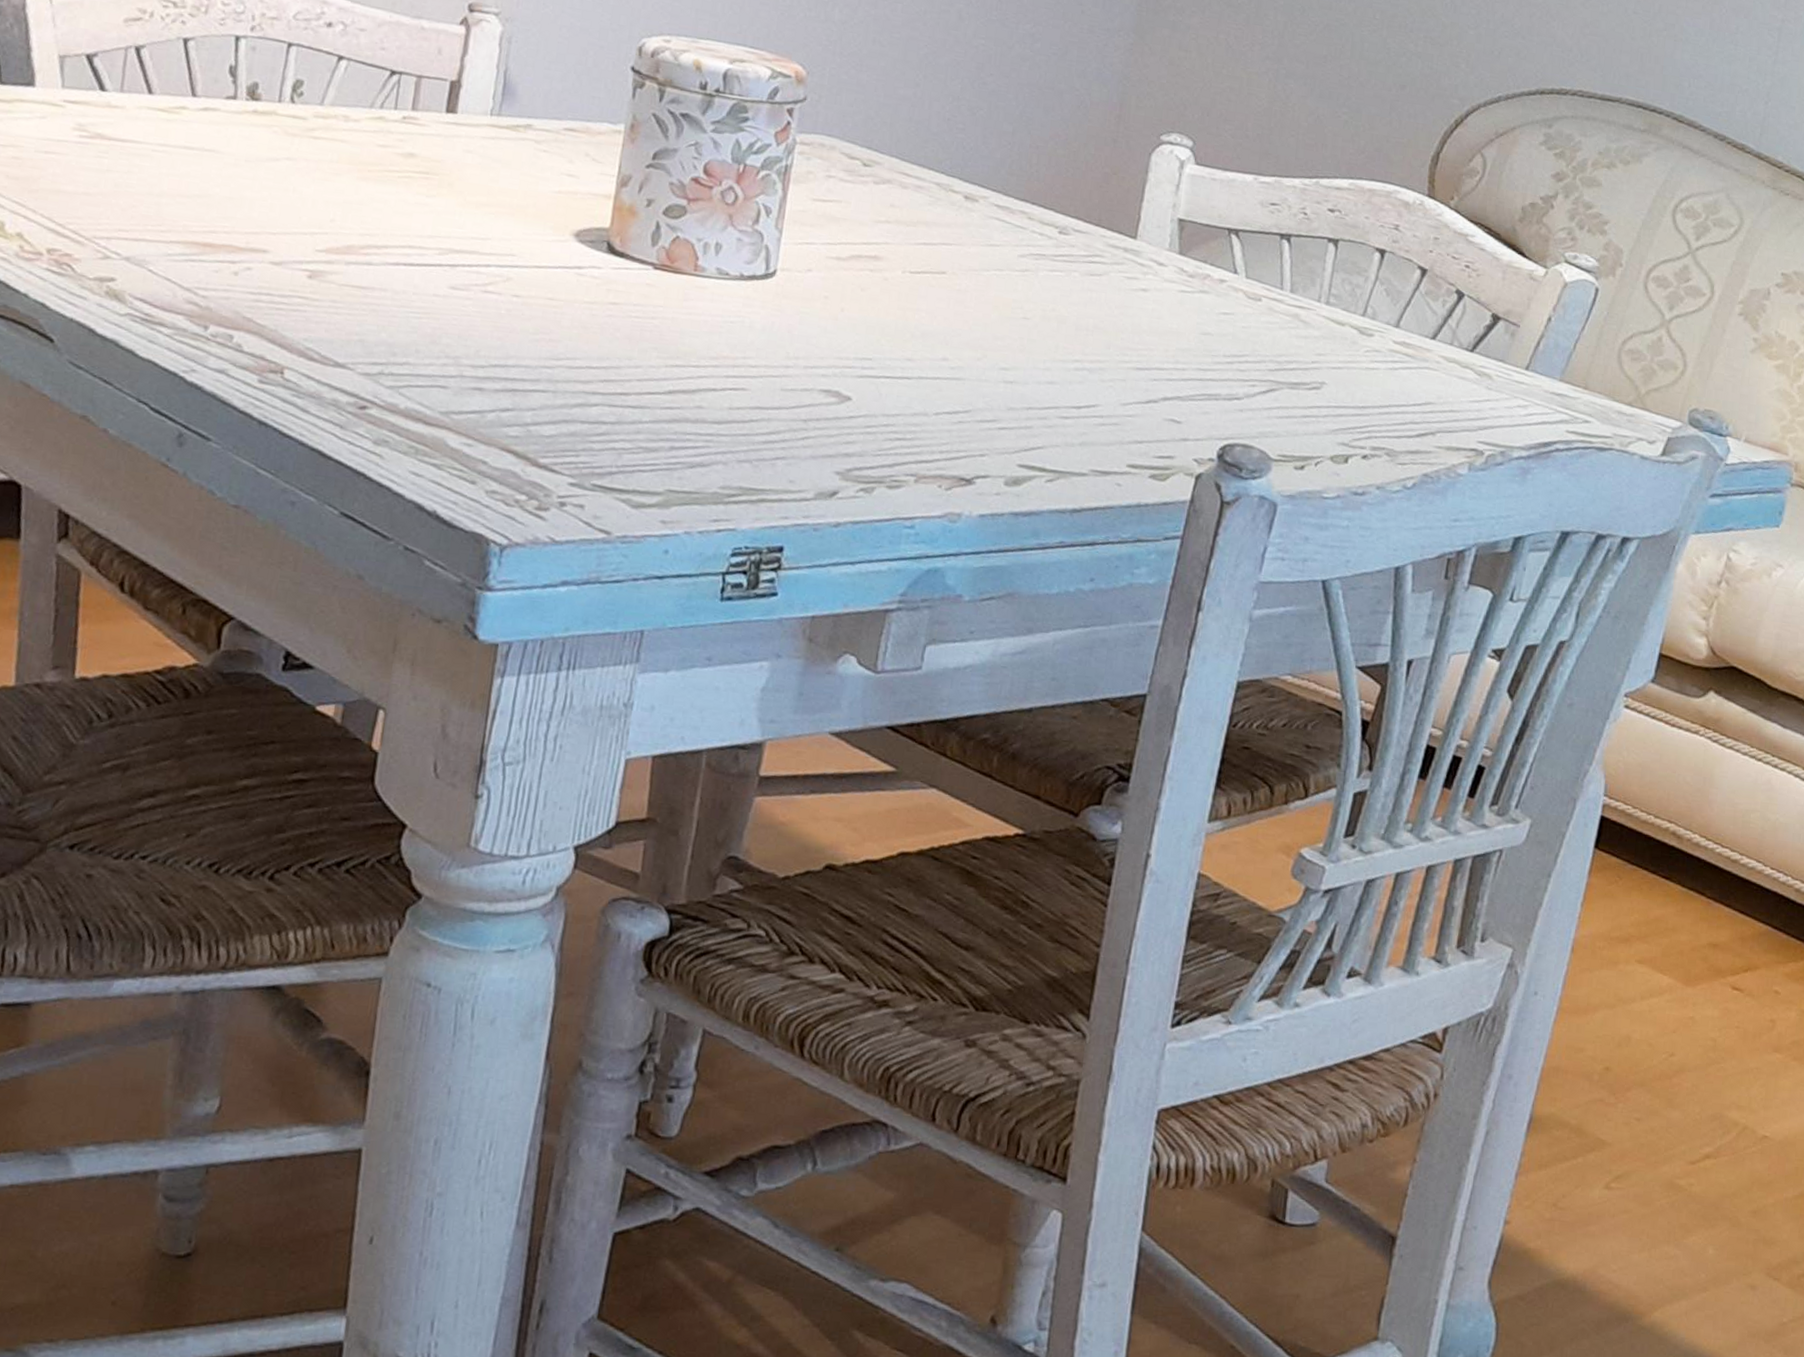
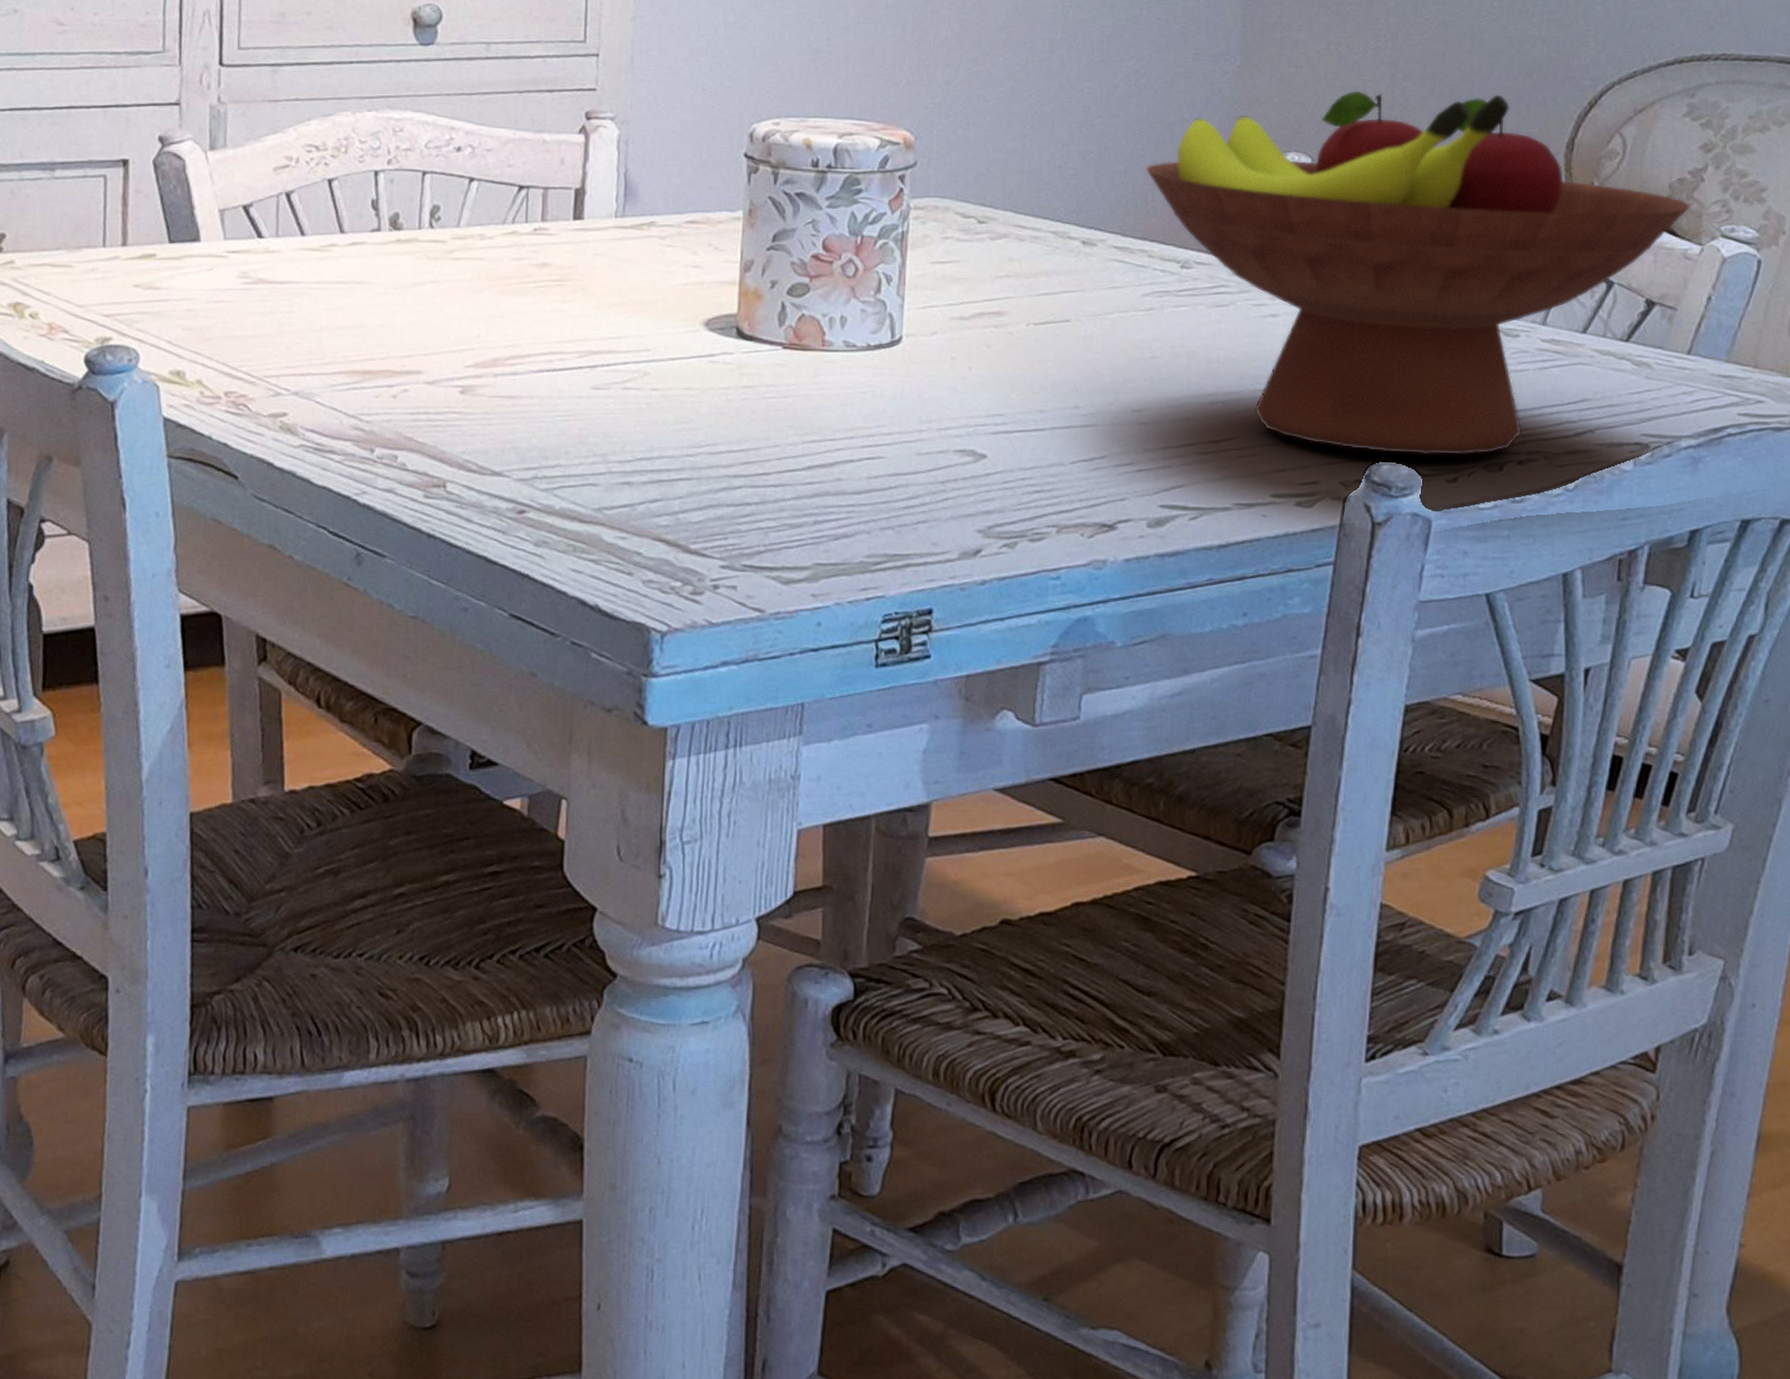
fruit bowl: none [1033,81,1540,446] -> present [1146,90,1691,455]

